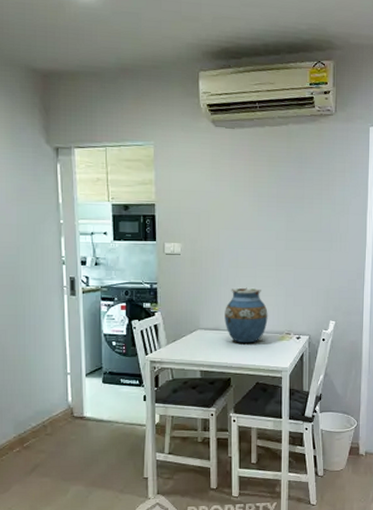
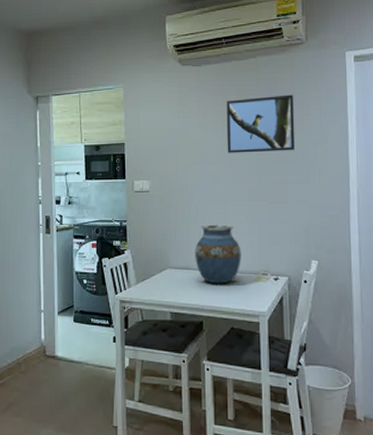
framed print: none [257,164,322,220] -> present [226,94,295,153]

